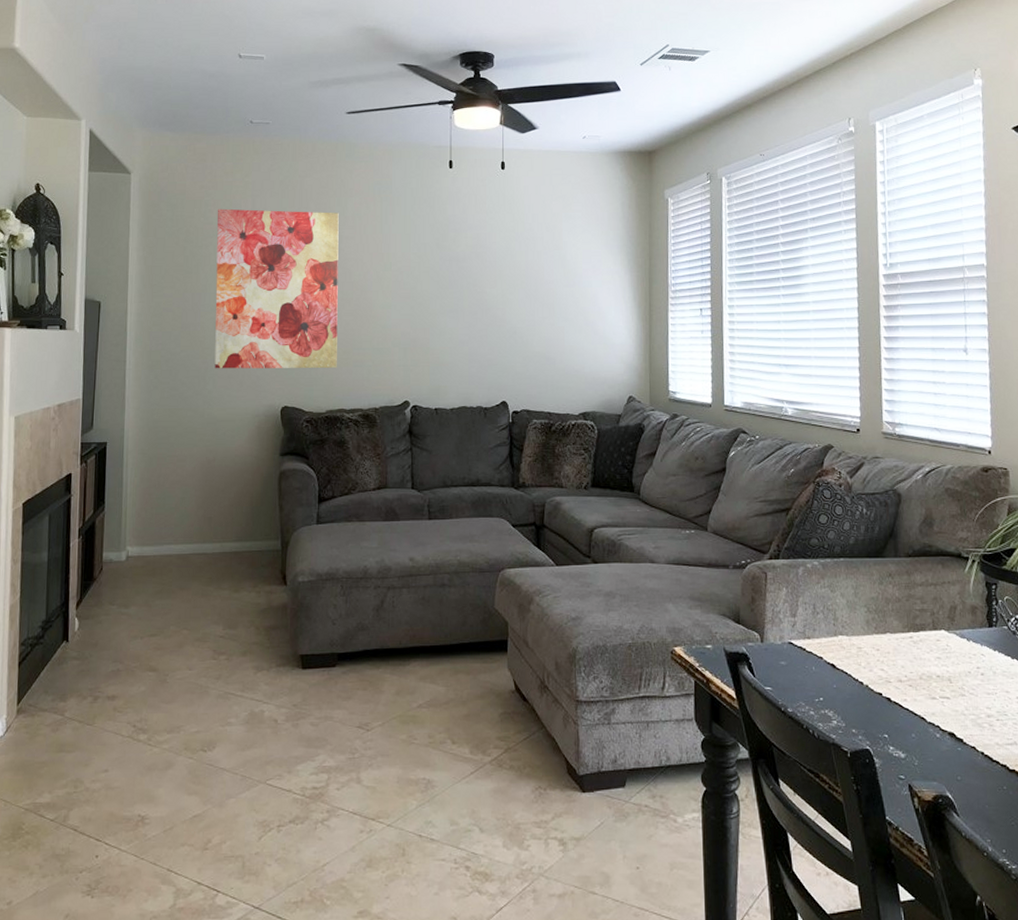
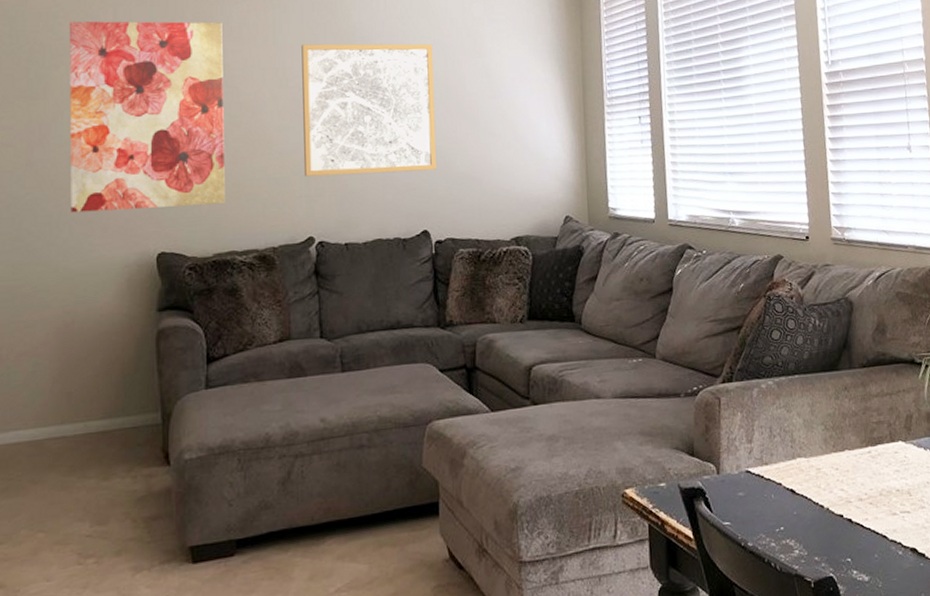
wall art: none [403,233,516,349] -> present [301,43,437,177]

